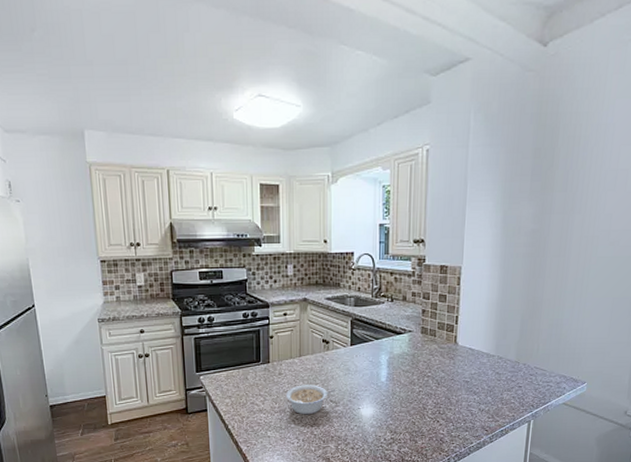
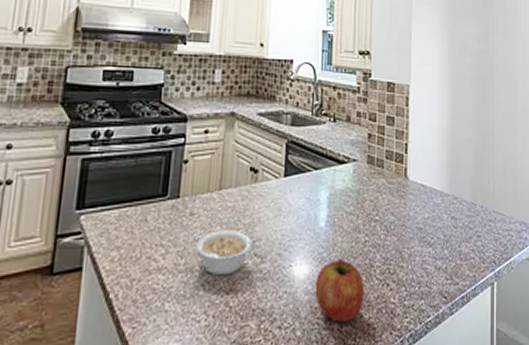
fruit: none [379,404,419,447] -> present [315,259,365,323]

